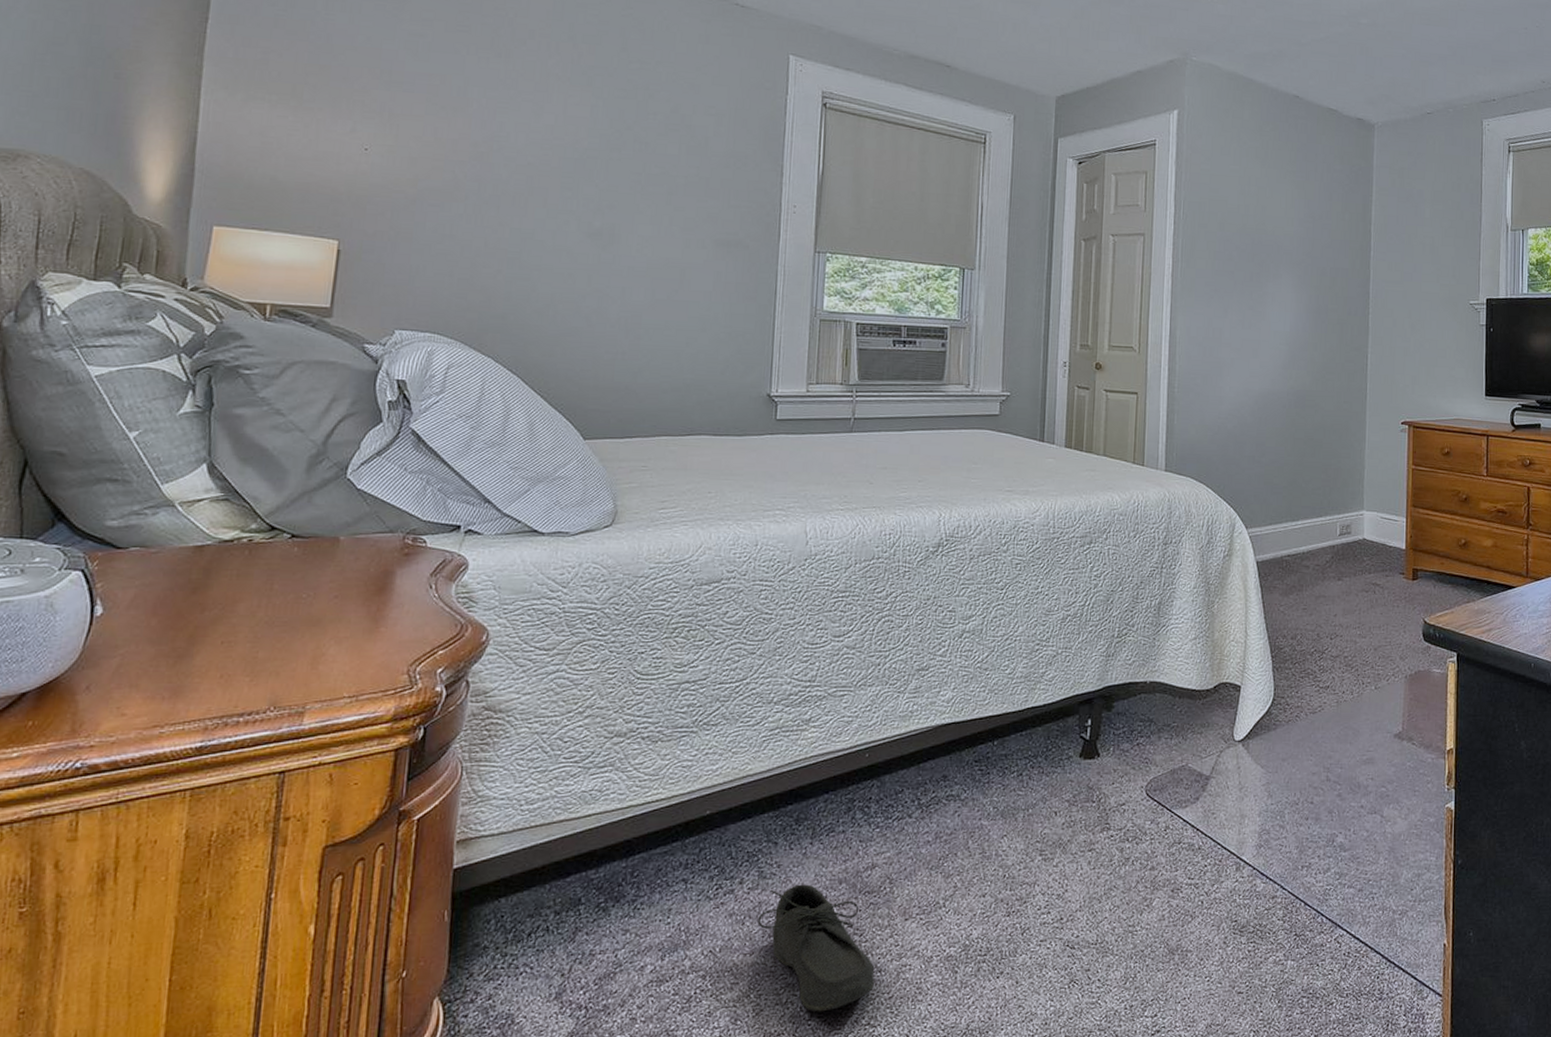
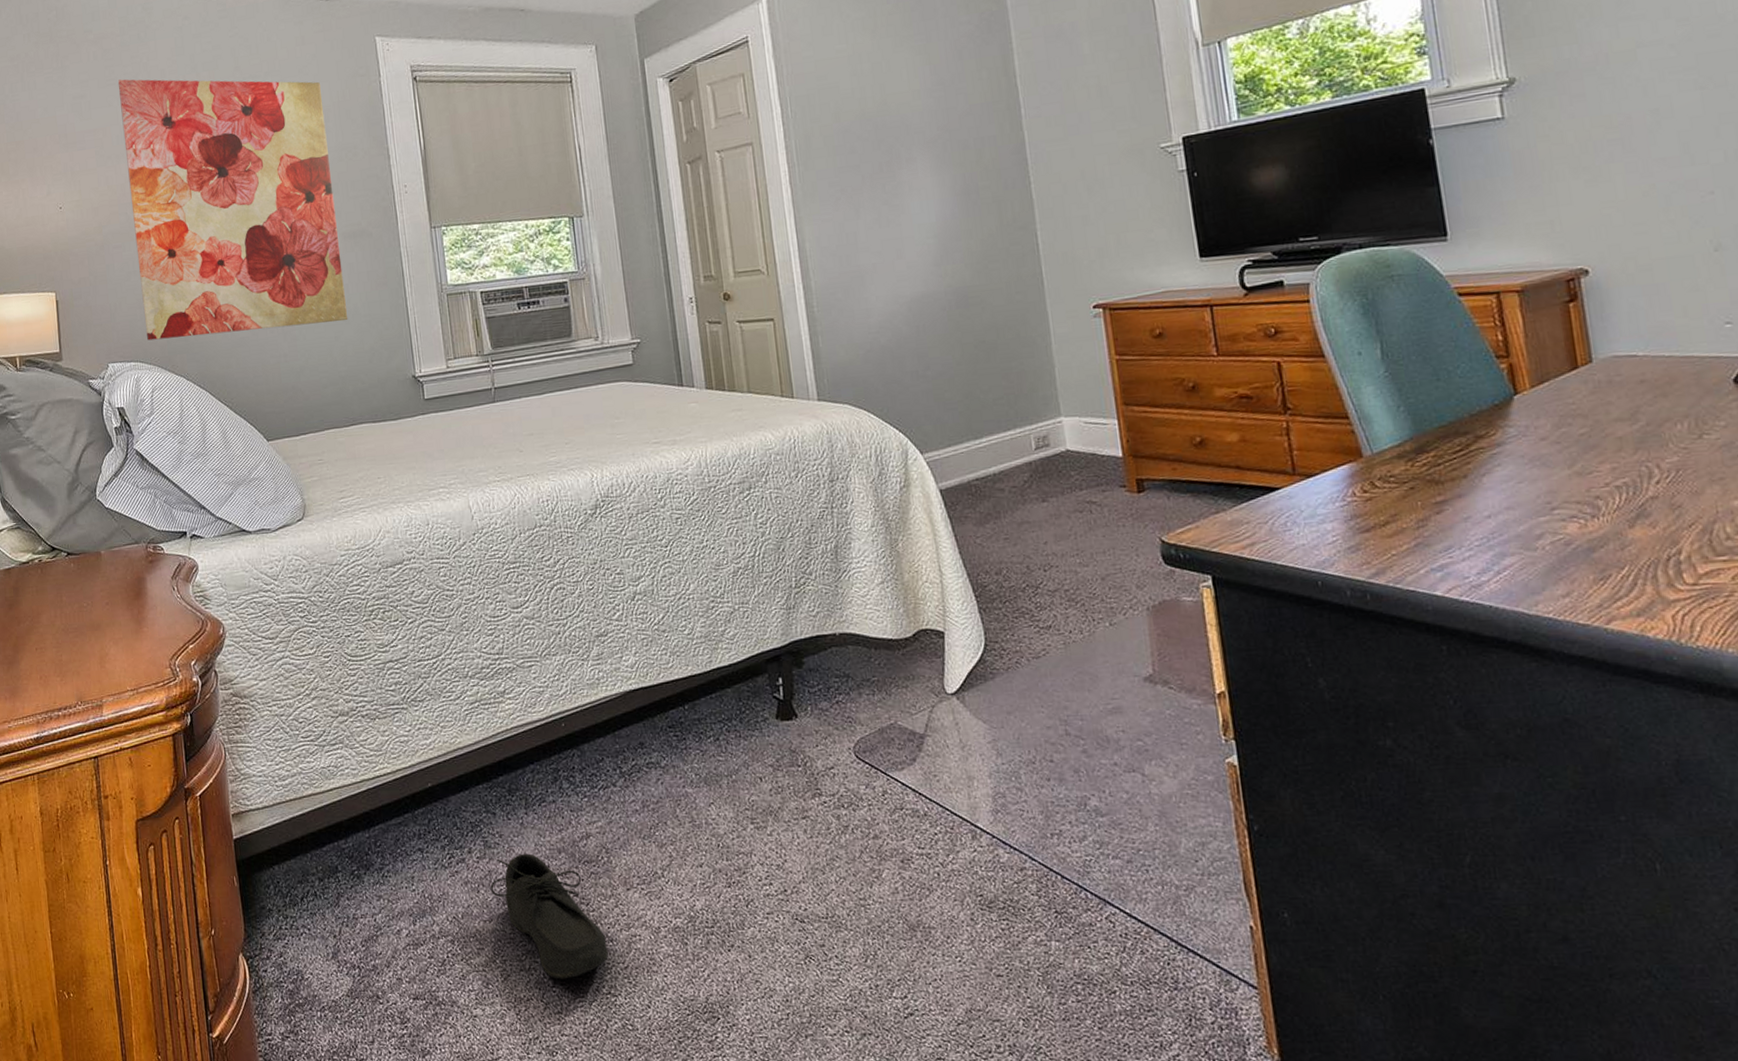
wall art: none [452,28,719,329] -> present [117,79,348,341]

